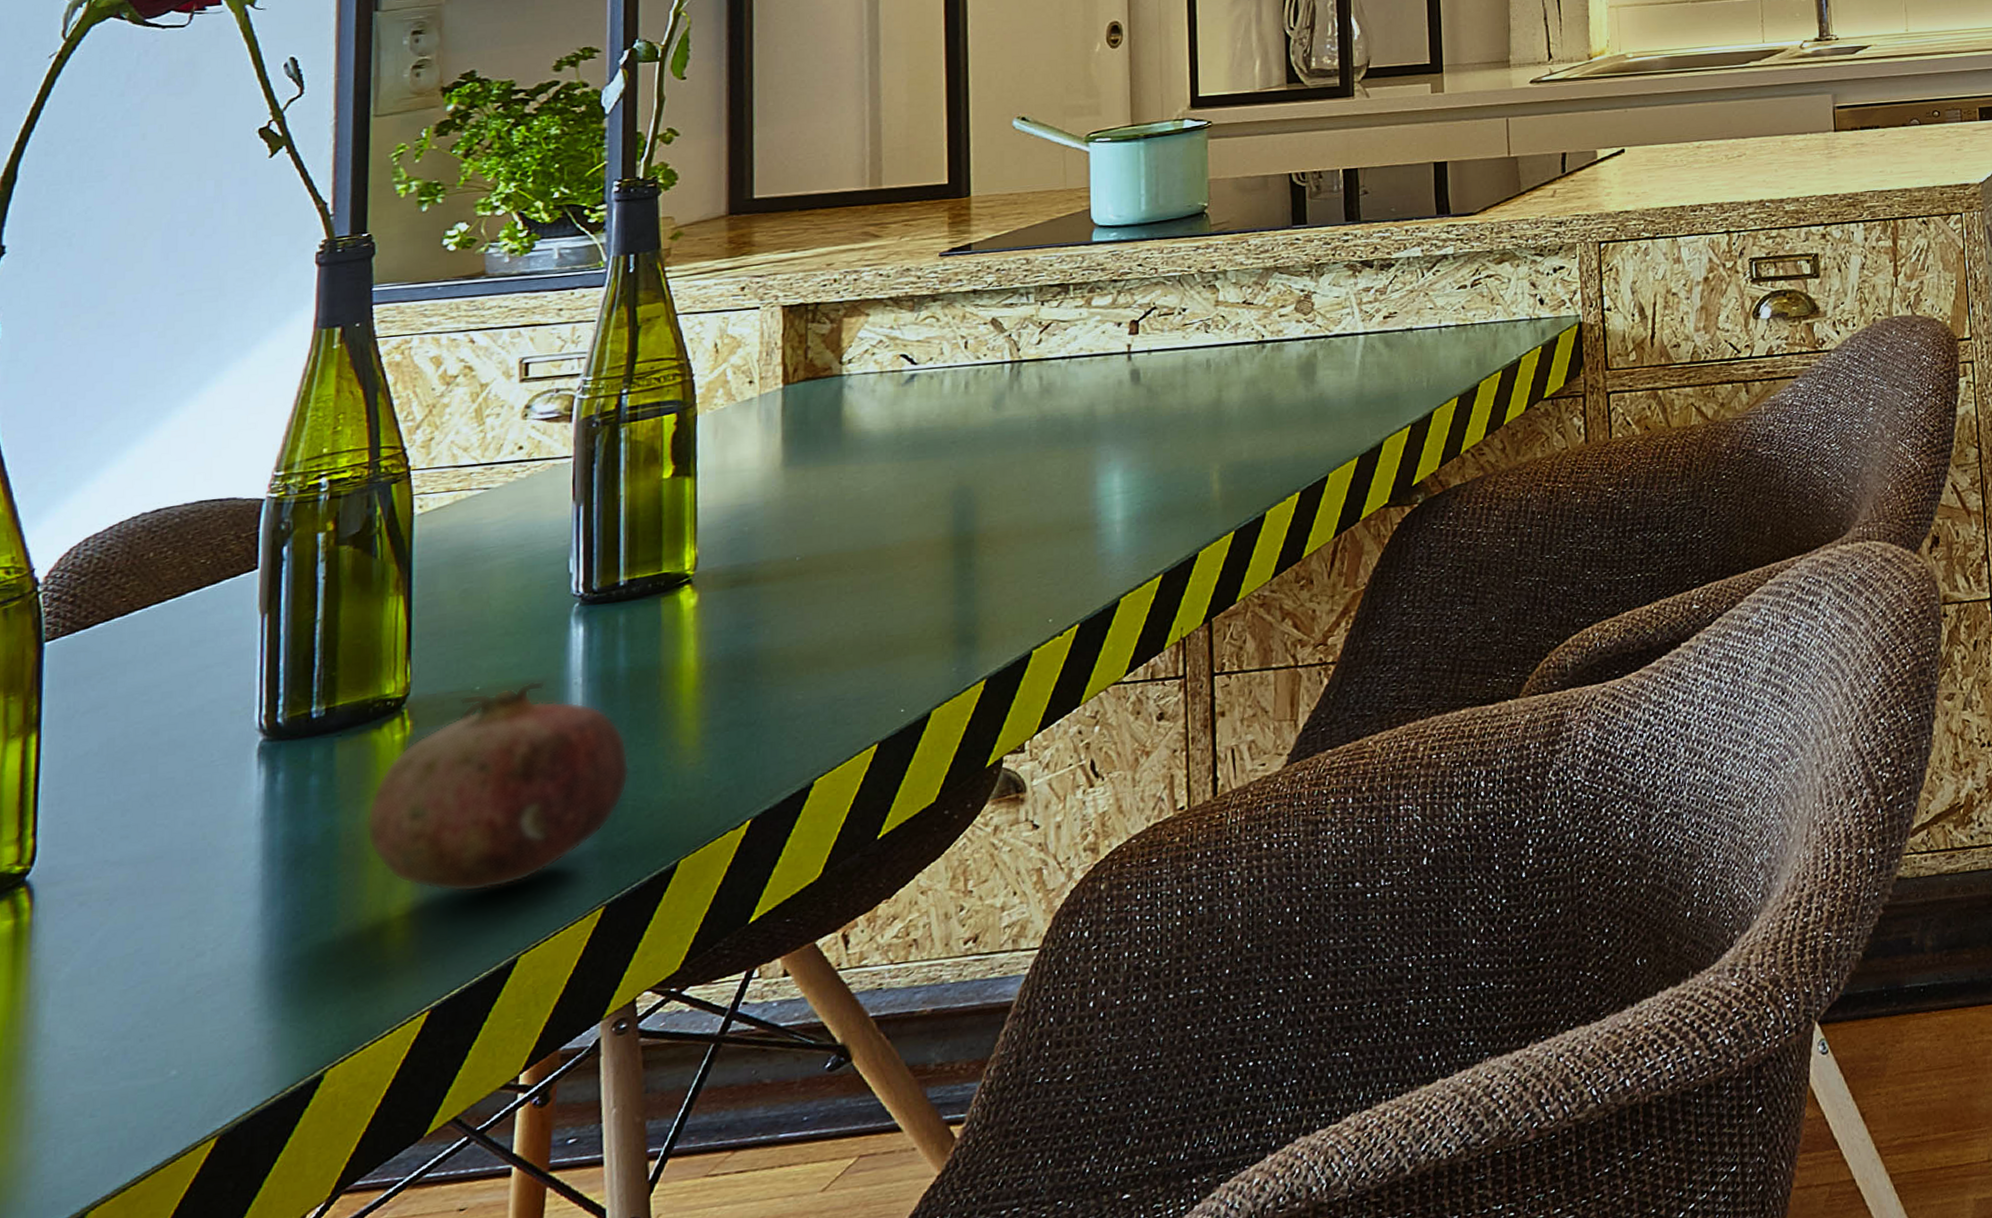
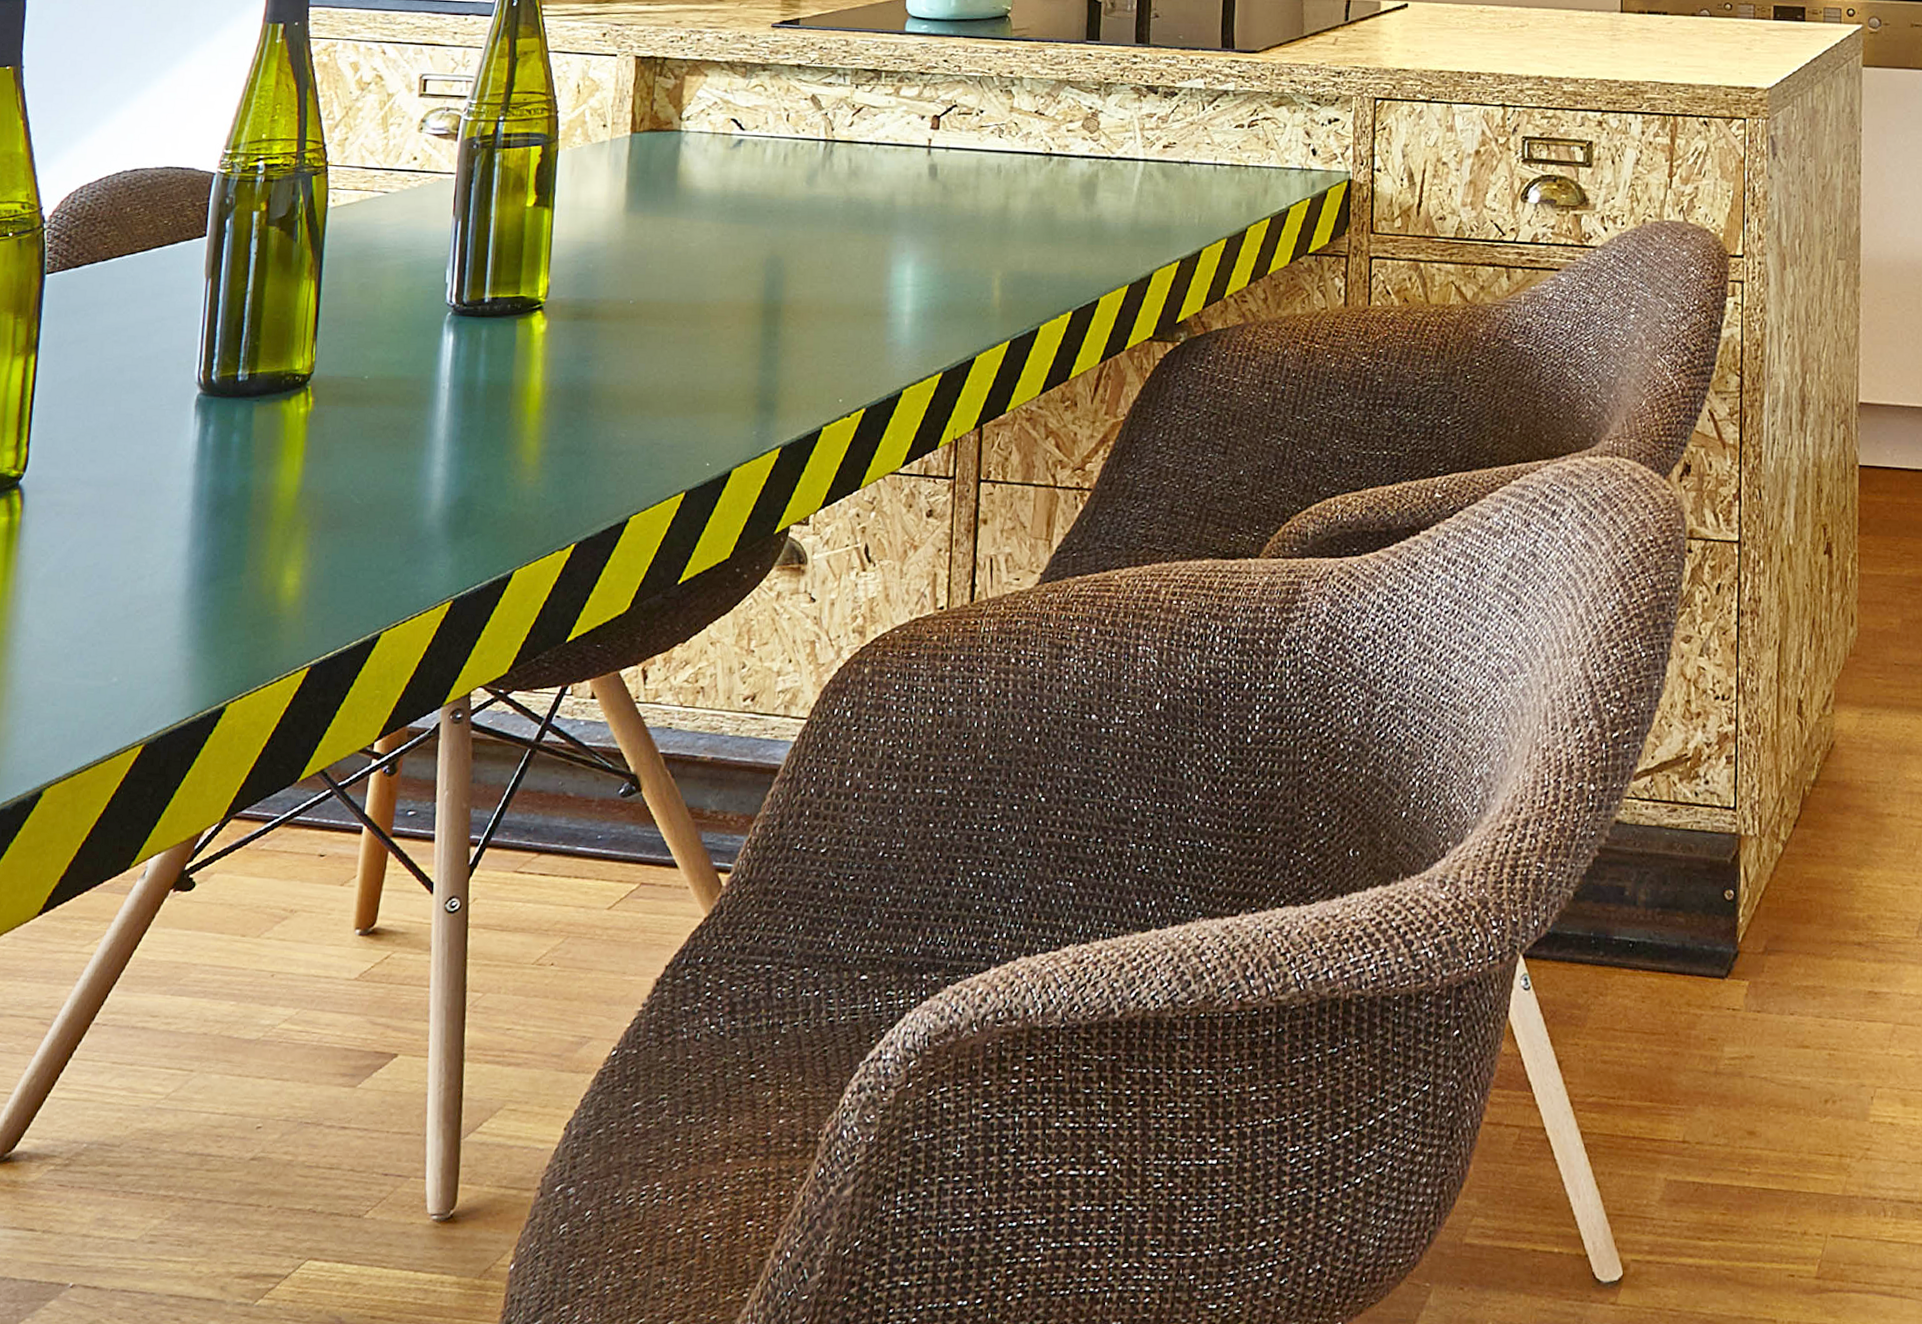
fruit: present [365,680,630,893] -> none [272,378,481,566]

